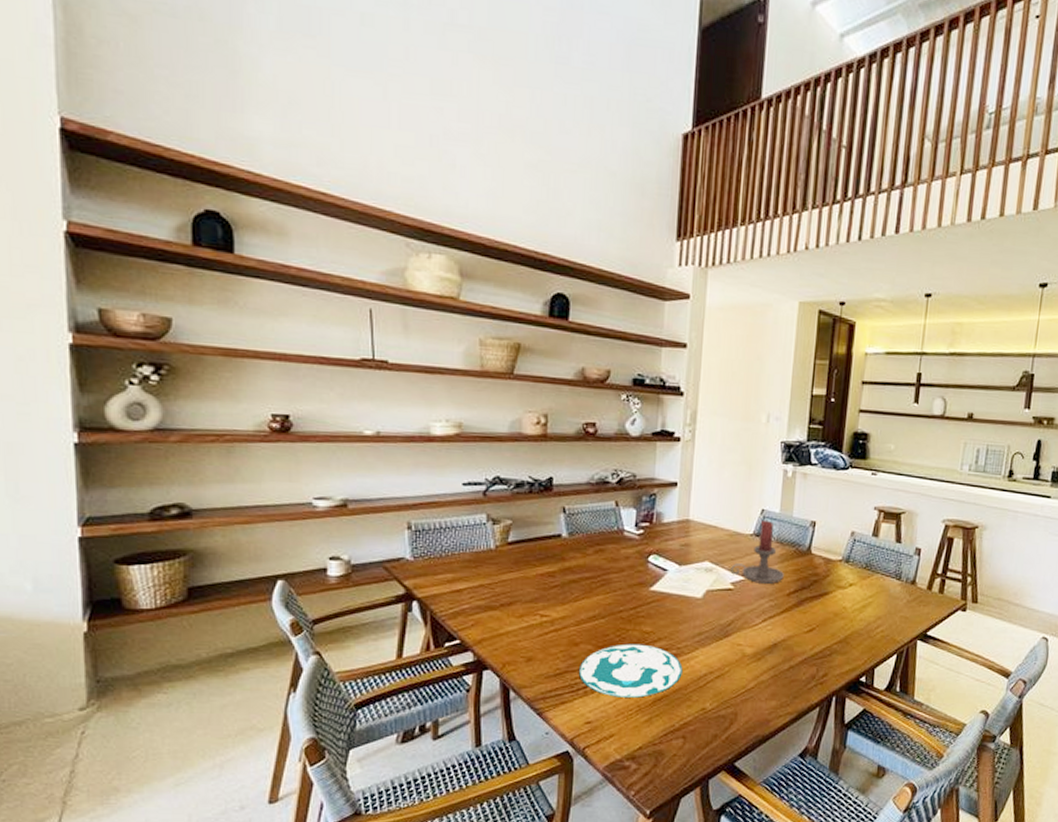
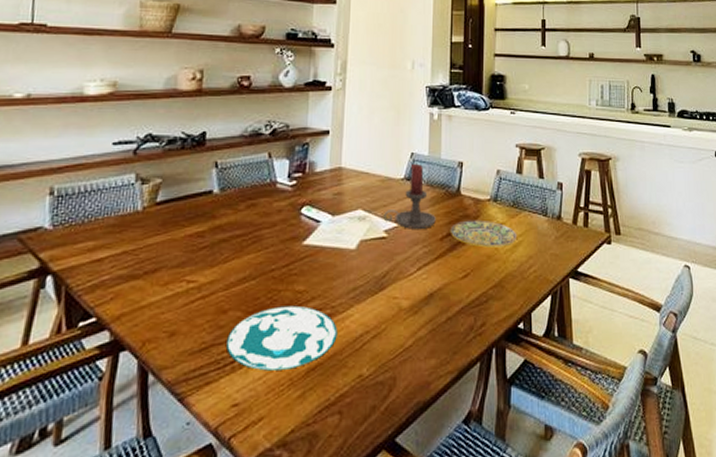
plate: none [797,578,868,606] -> present [450,219,518,248]

